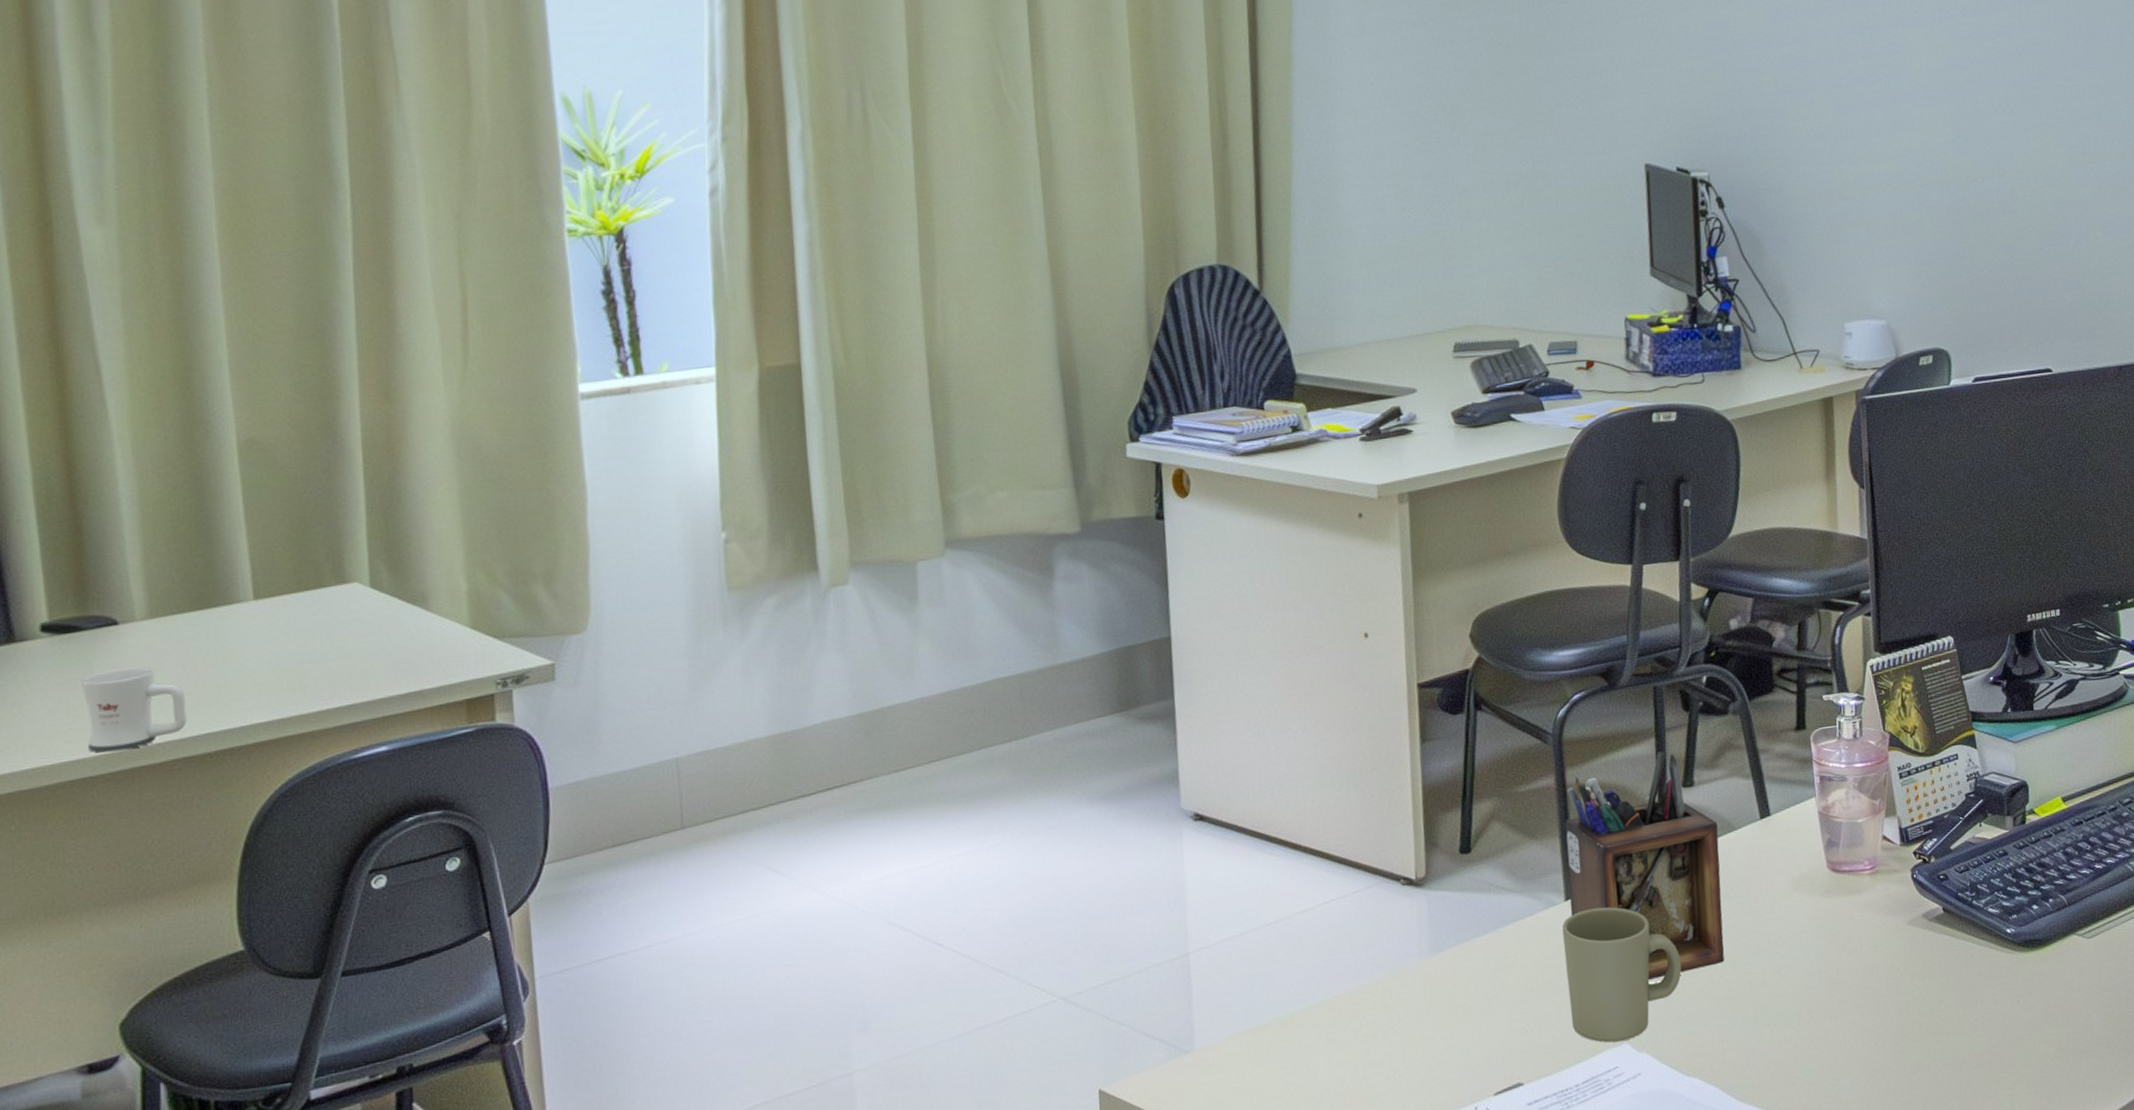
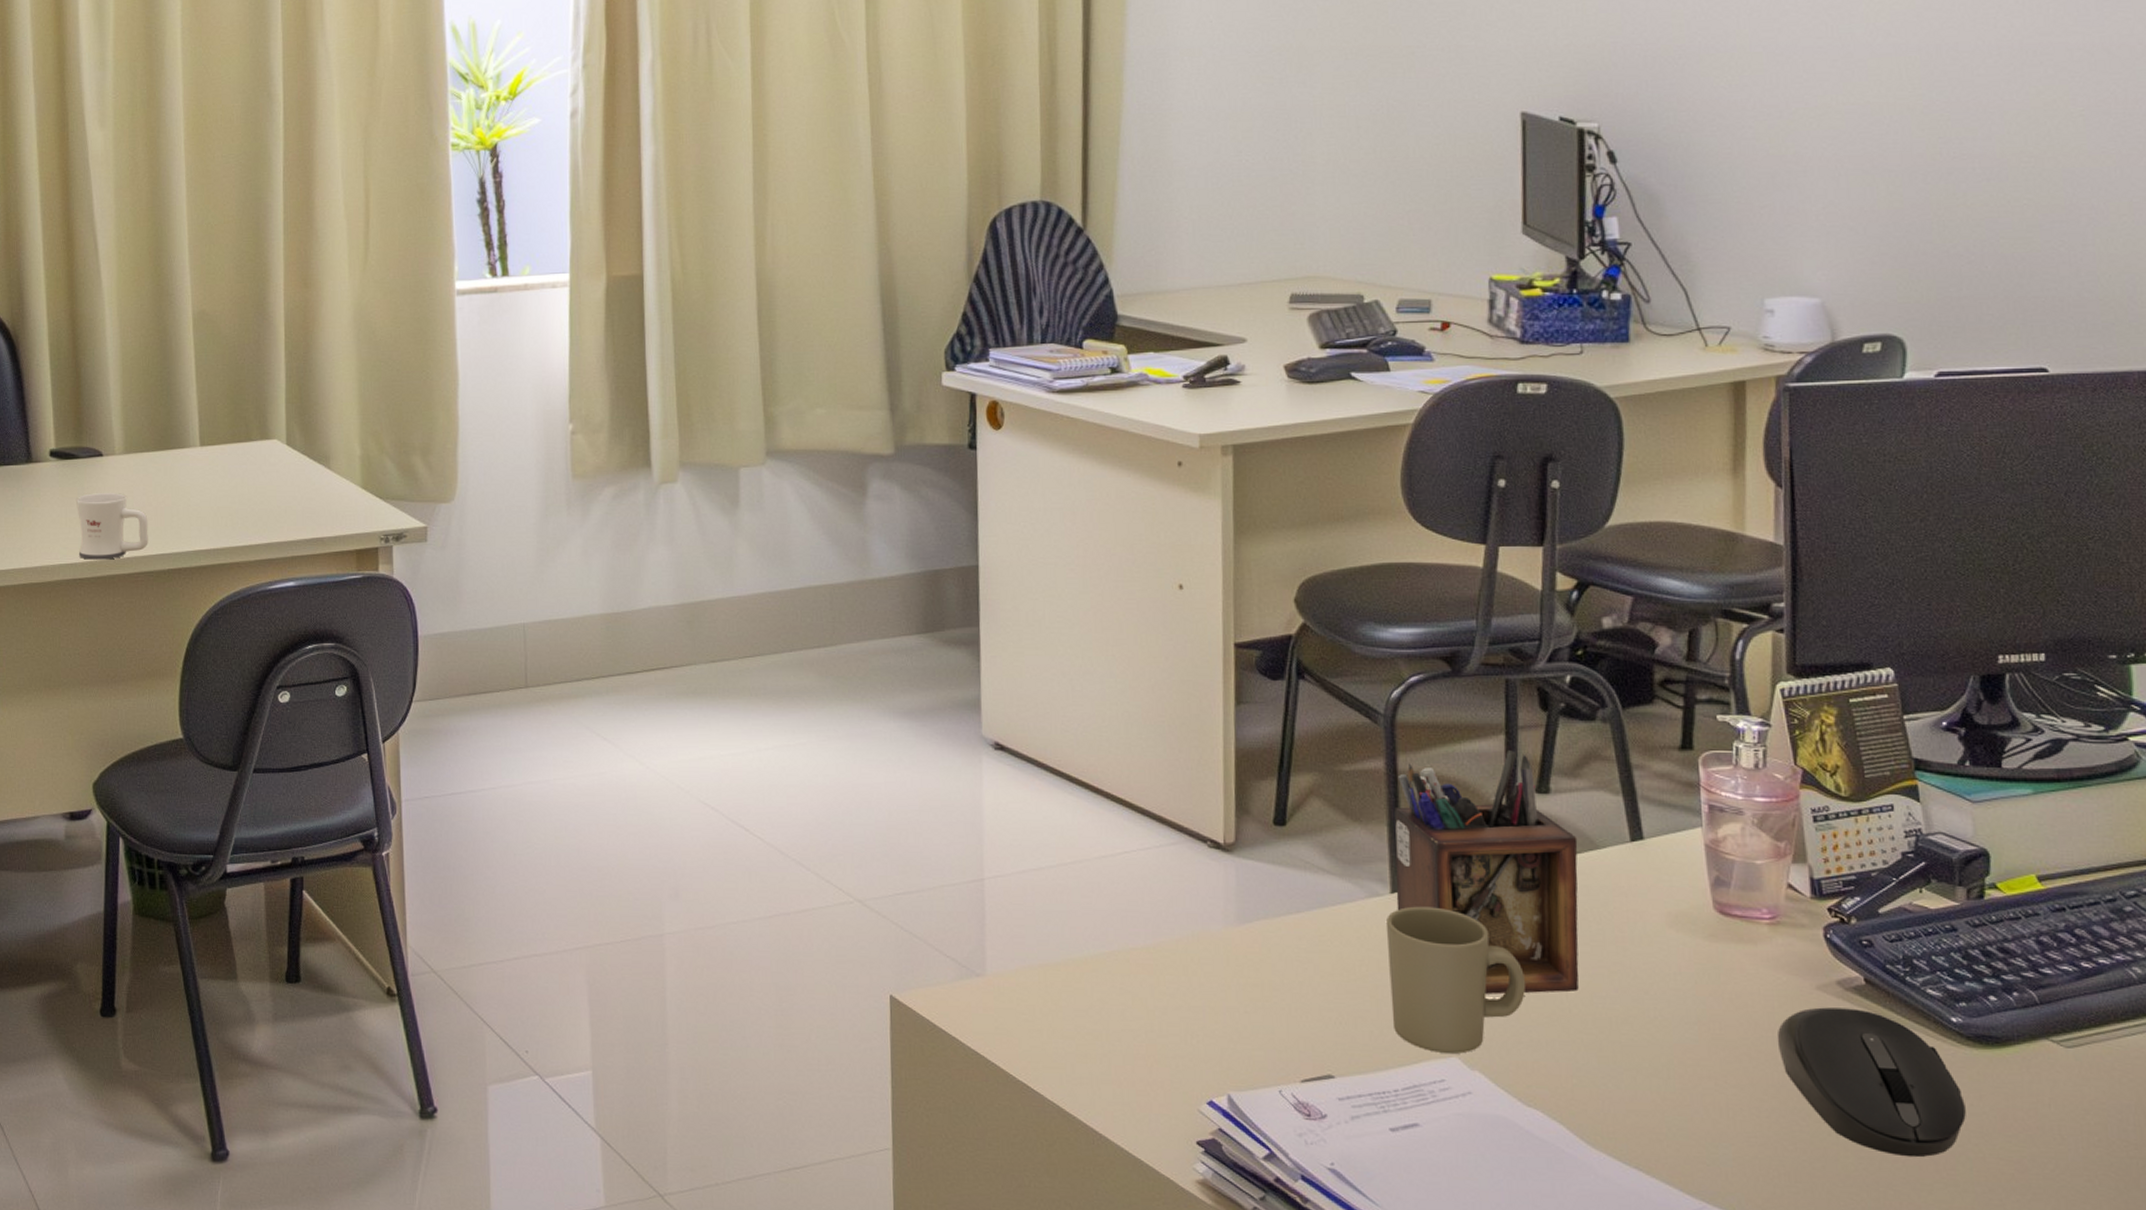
computer mouse: none [1880,935,2021,1057] -> present [1776,1007,1966,1158]

